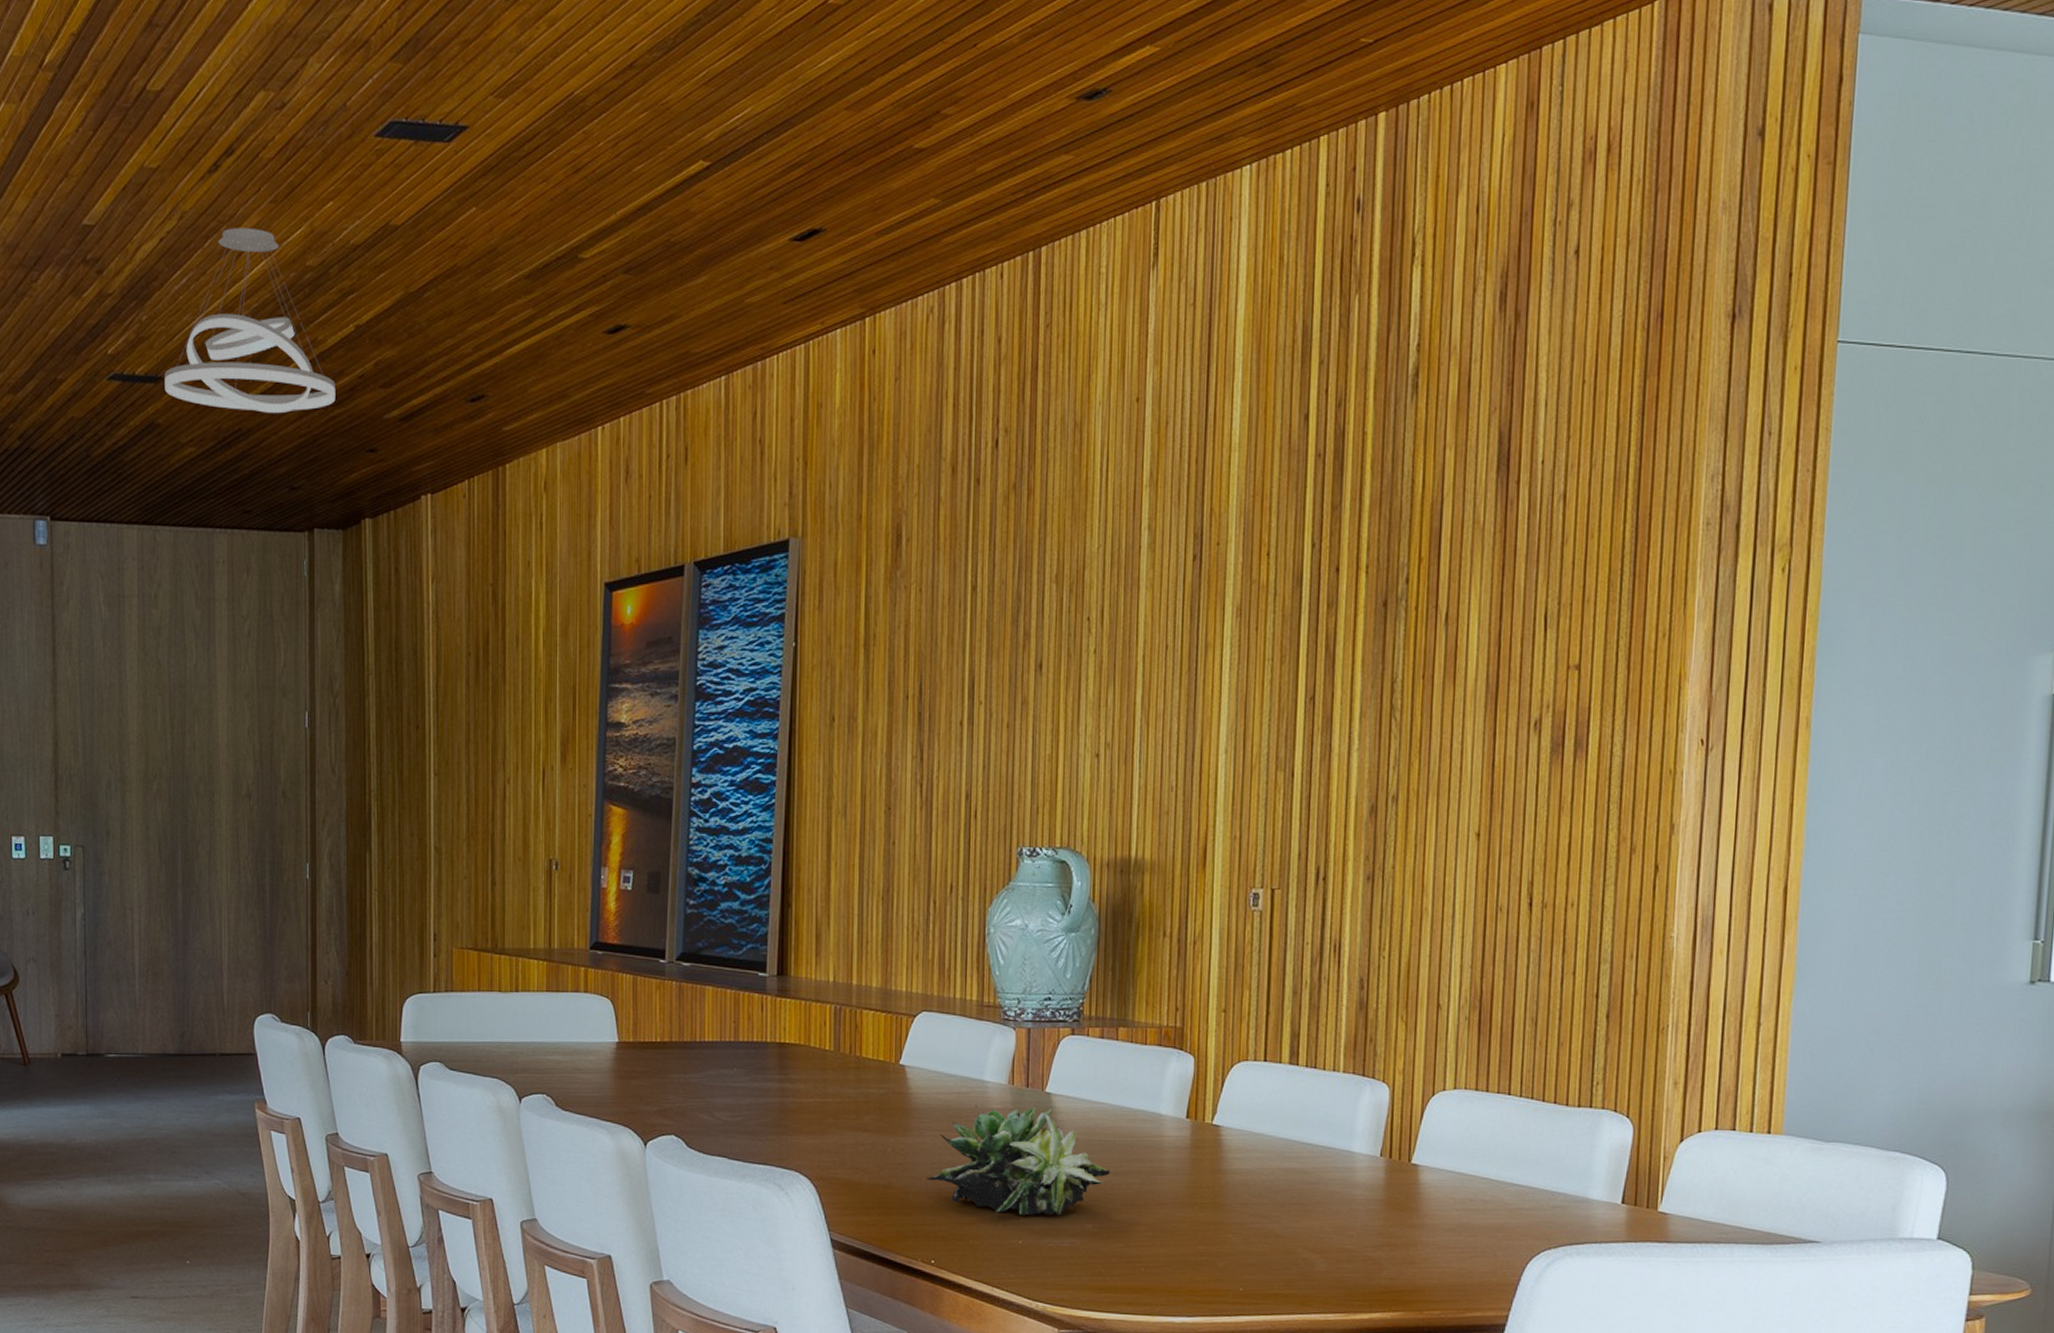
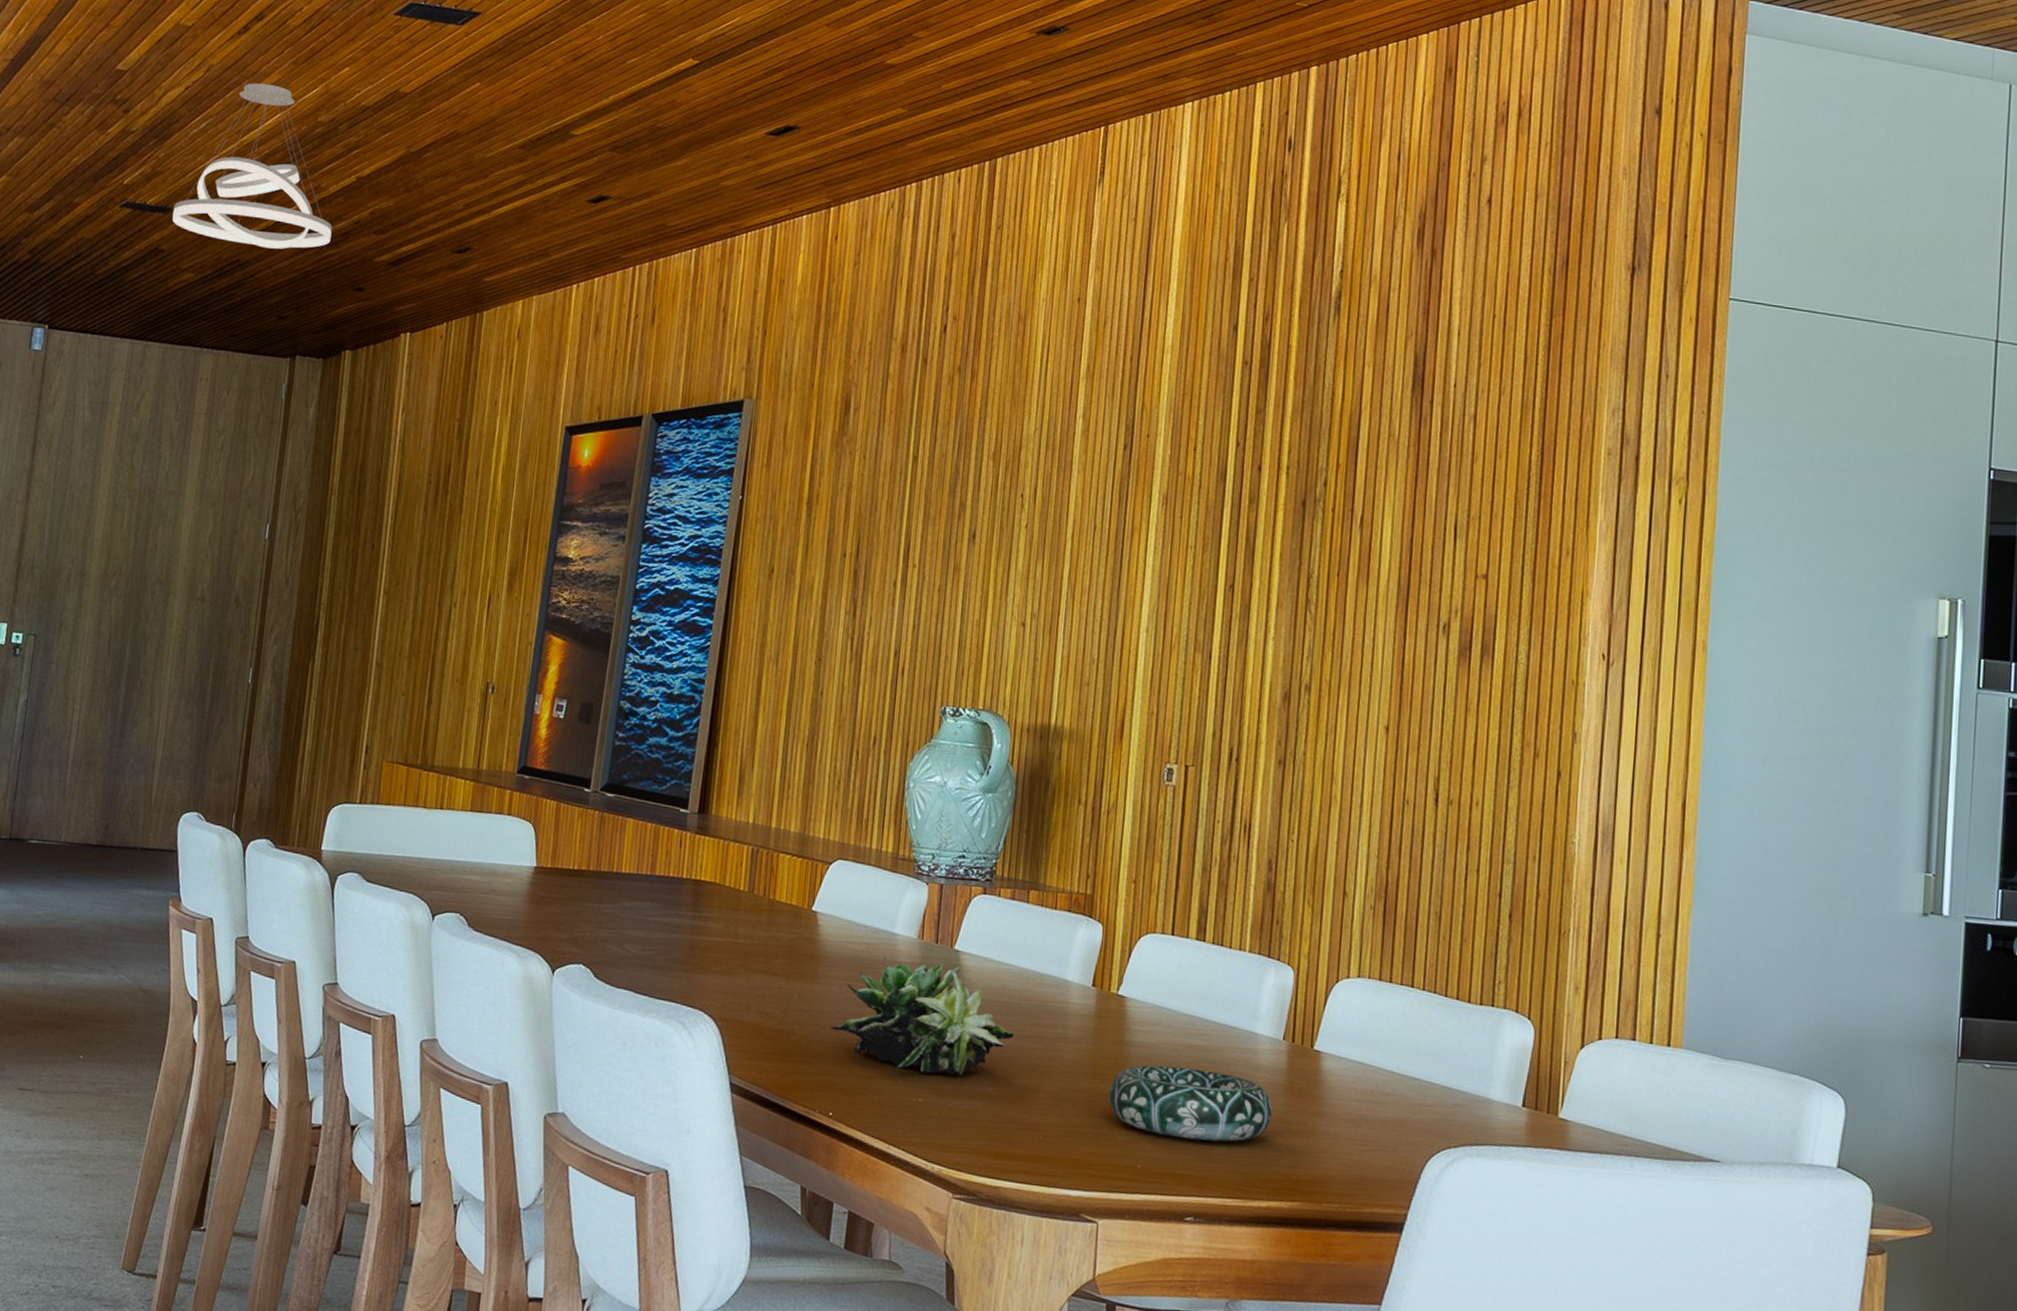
decorative bowl: none [1208,1190,1371,1260] -> present [1109,1065,1272,1142]

